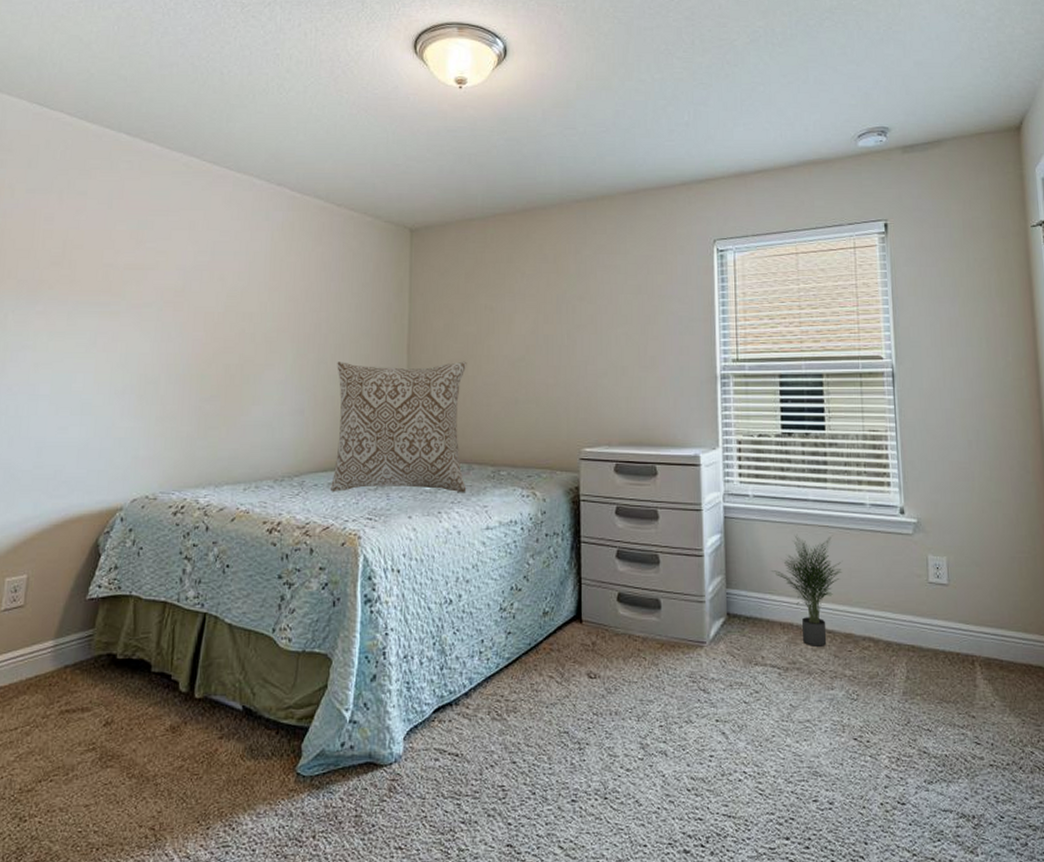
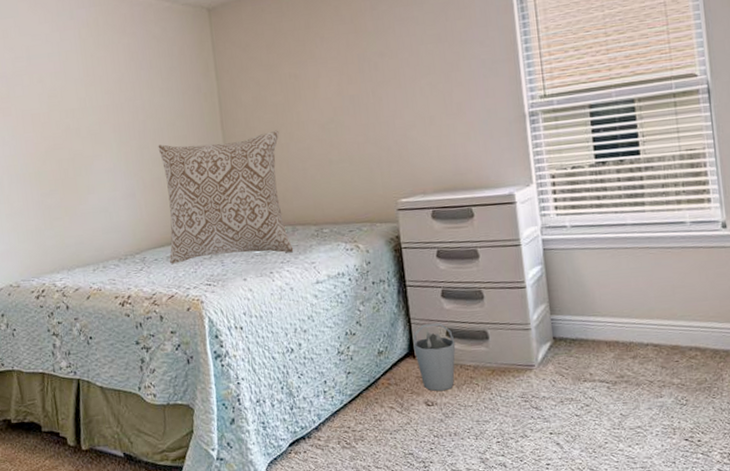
trash bin: none [582,586,626,663] -> present [413,323,456,392]
potted plant: present [772,535,842,646] -> none [594,255,665,360]

